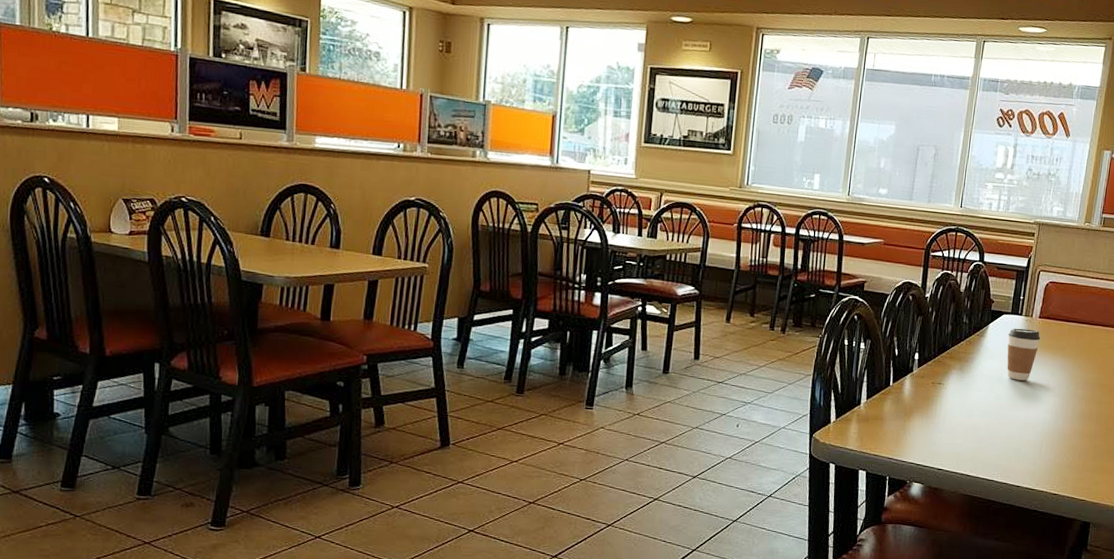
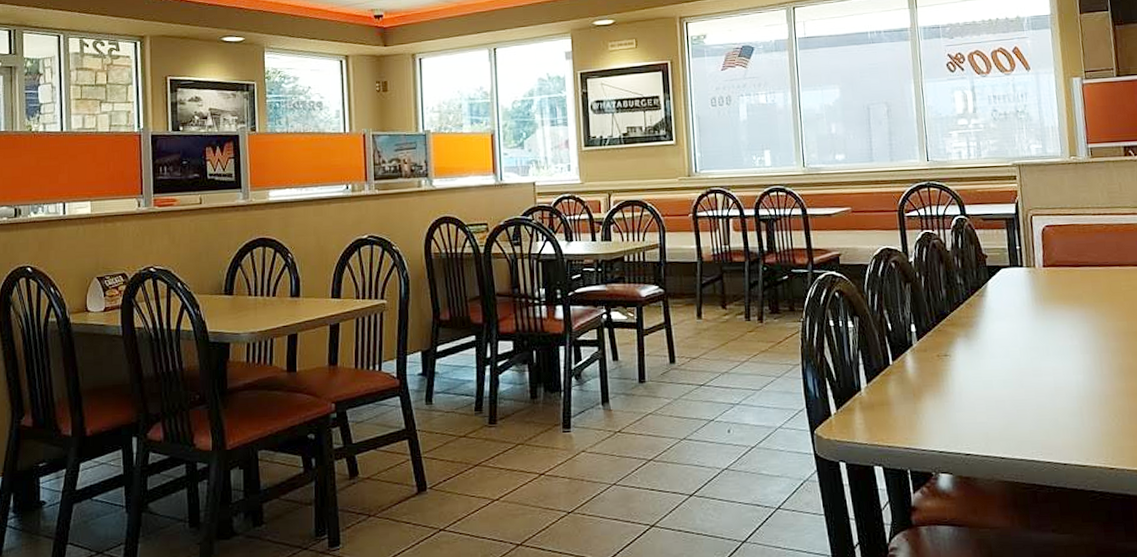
coffee cup: present [1007,328,1041,381] -> none [1012,281,1051,341]

